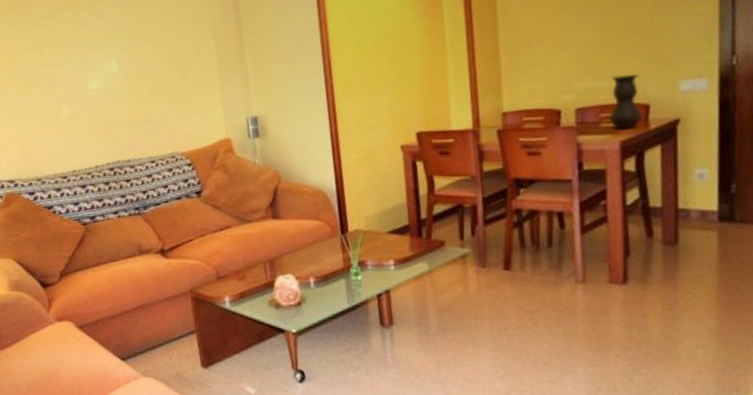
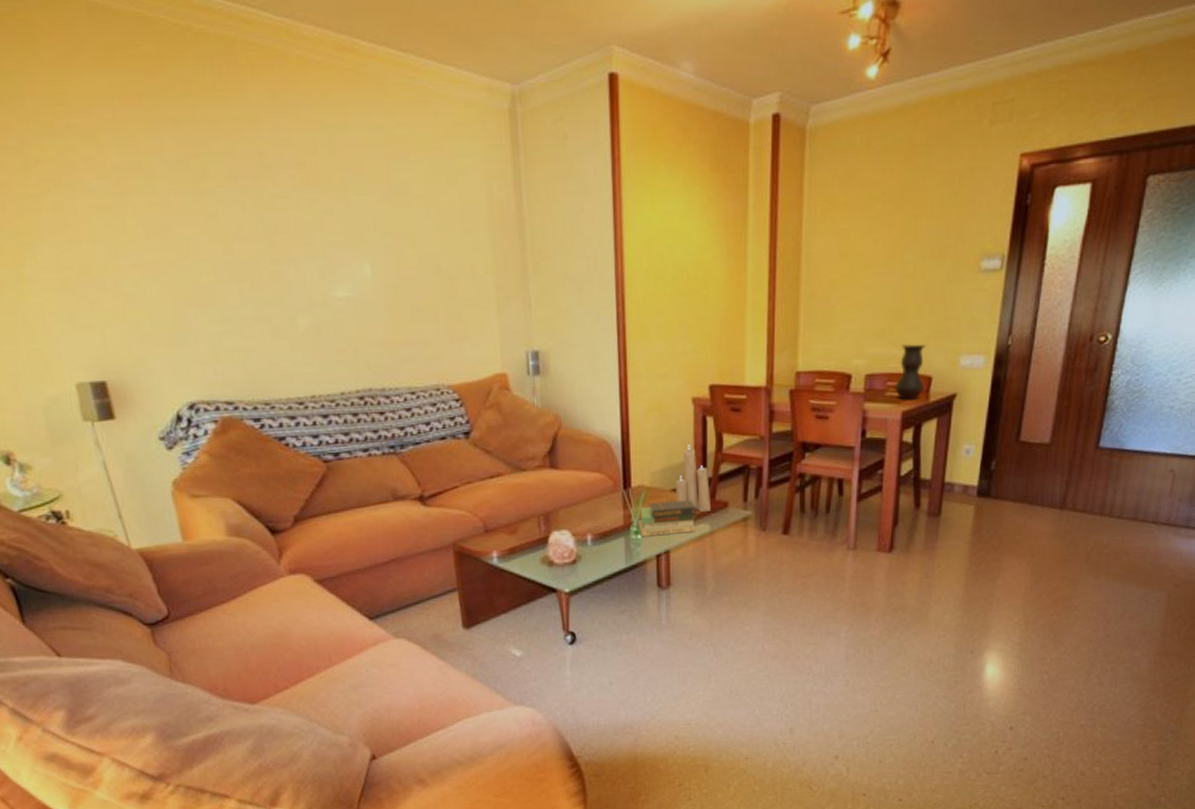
books: none [356,241,414,278] -> present [637,500,697,537]
candle: none [391,188,428,253] -> present [675,444,711,513]

